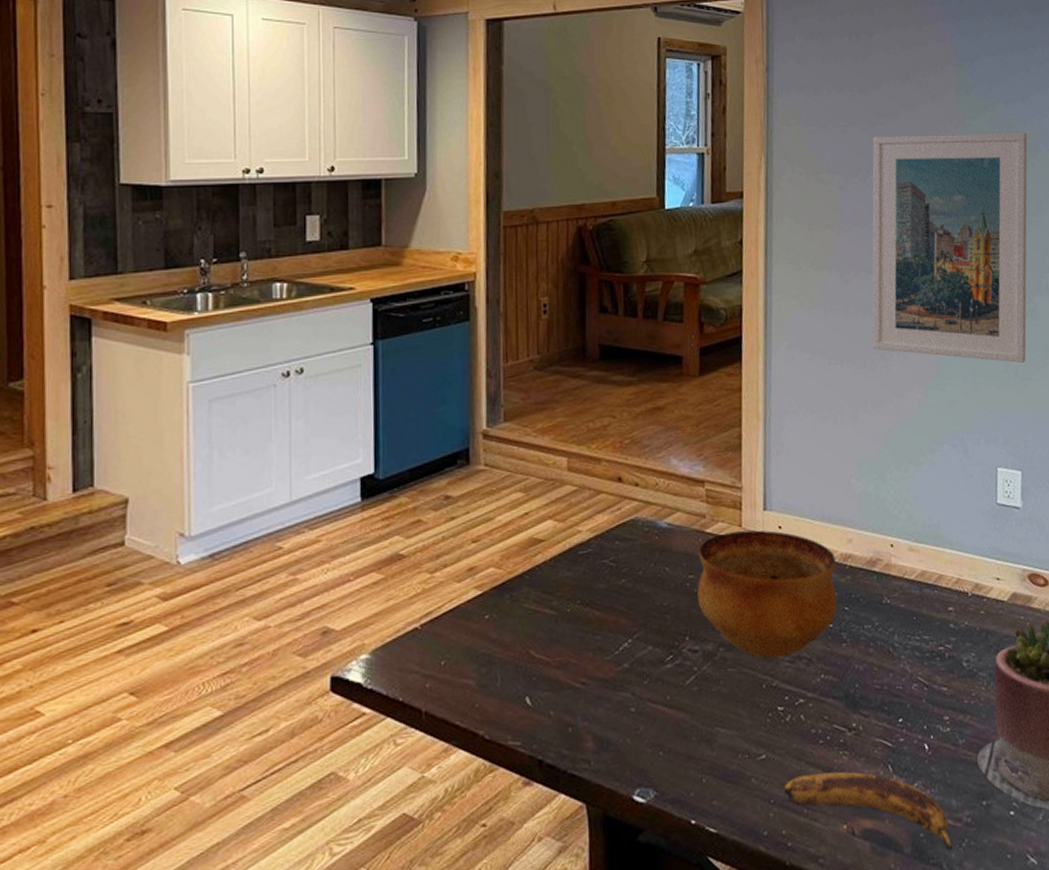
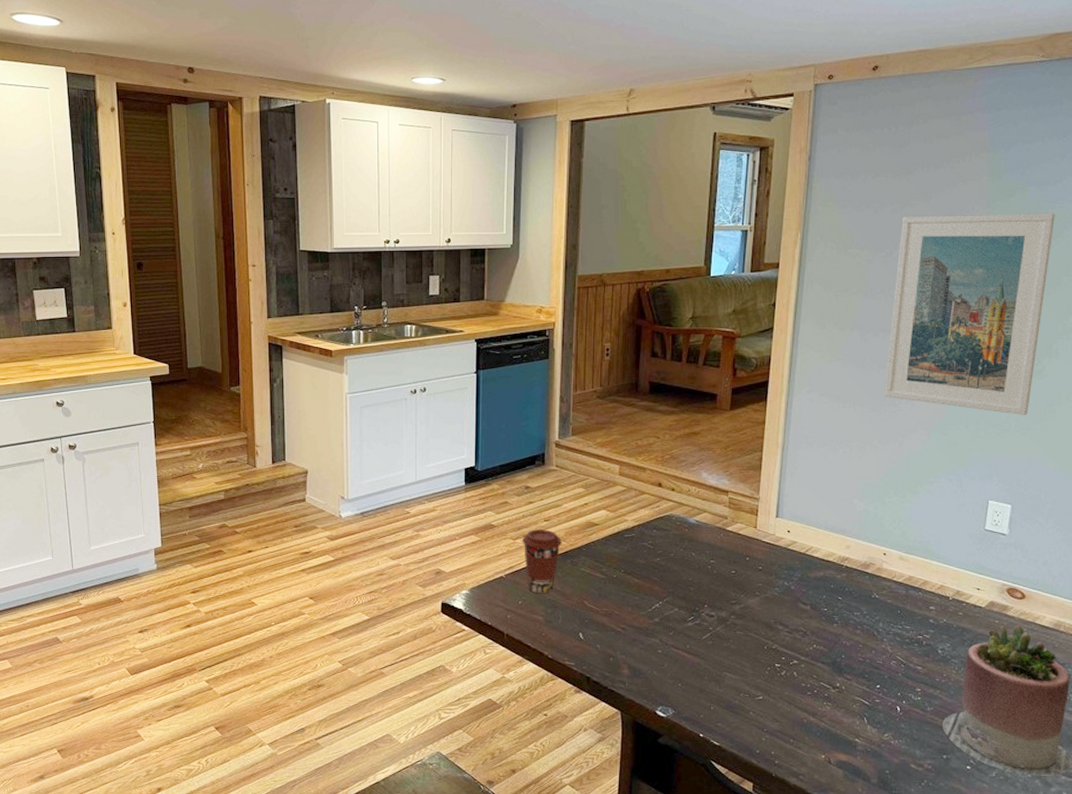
coffee cup: none [442,554,497,647] -> present [521,529,562,593]
bowl: present [697,530,838,658] -> none [717,531,834,628]
banana: present [784,771,952,851] -> none [775,716,913,787]

